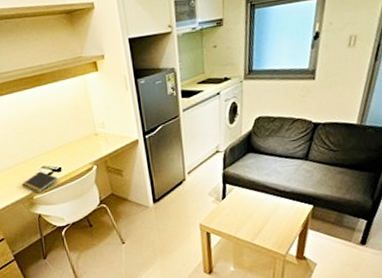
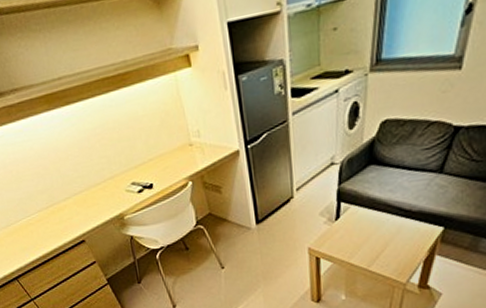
notepad: present [21,171,58,193] -> none [110,188,150,213]

